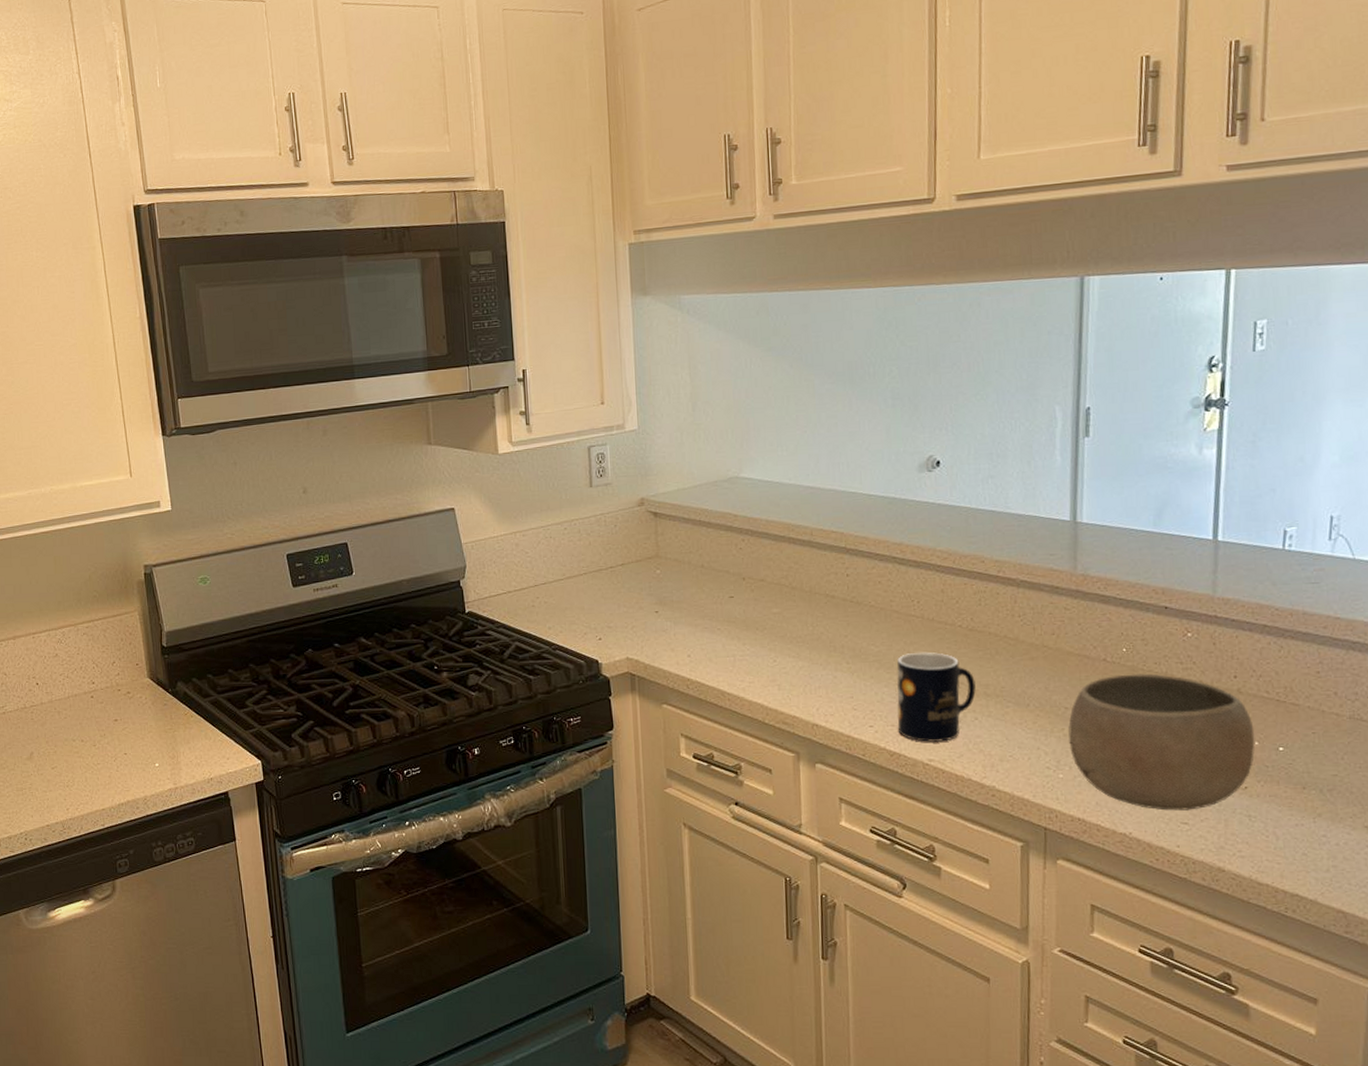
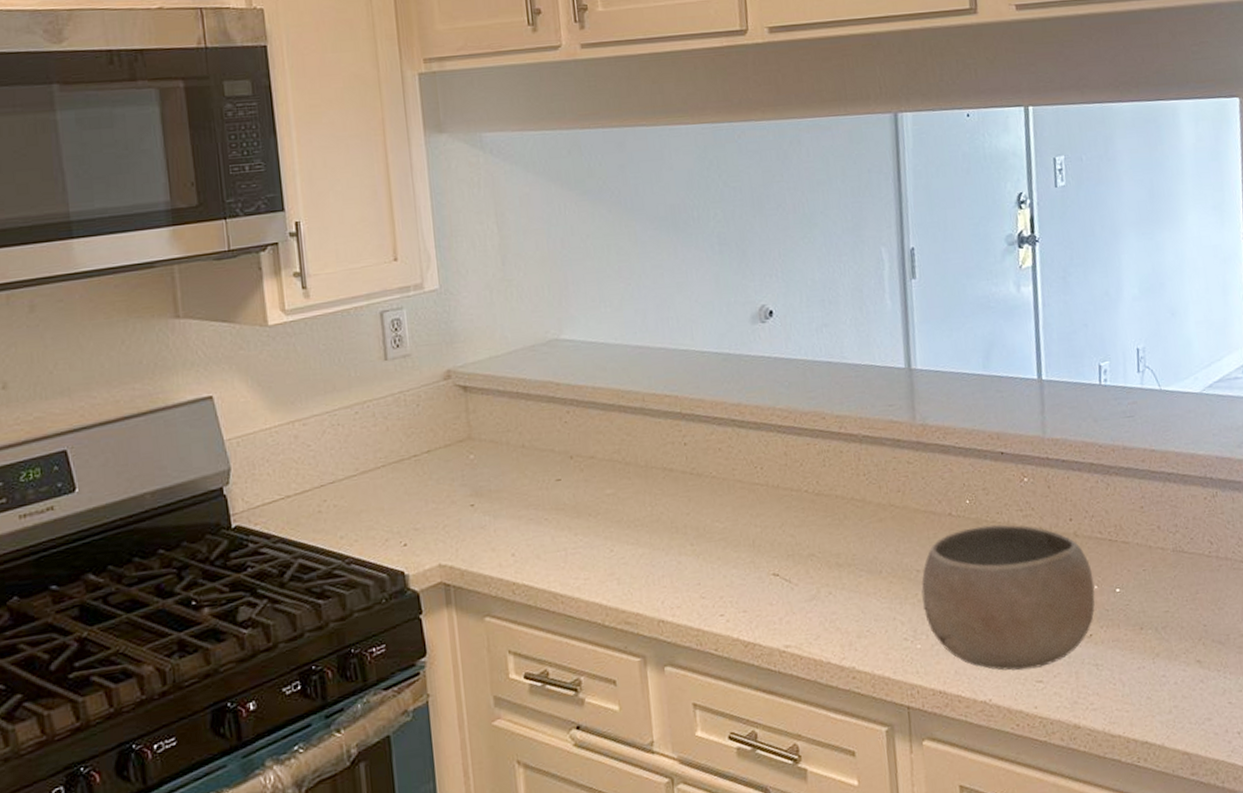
mug: present [896,652,976,743] -> none [744,523,828,626]

